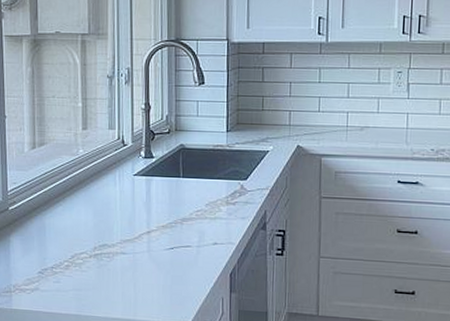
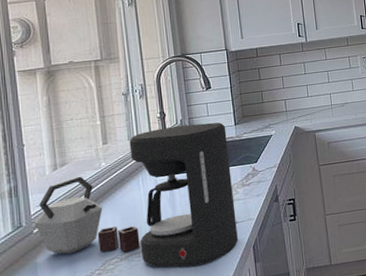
kettle: none [11,159,111,249] -> present [35,176,140,254]
coffee maker: none [109,122,216,281] -> present [129,122,238,267]

